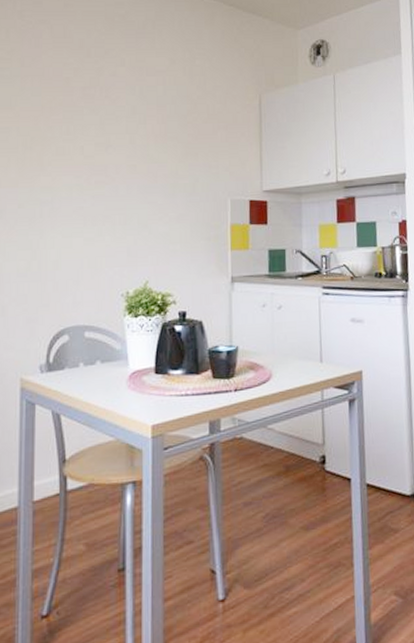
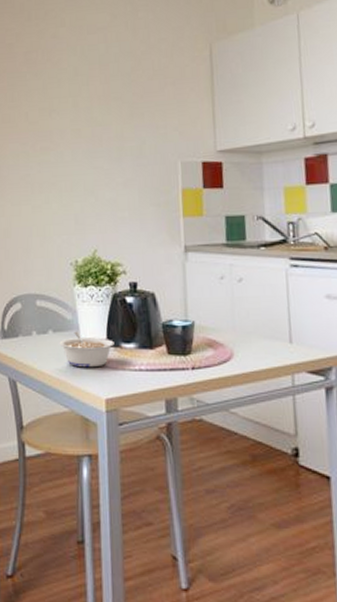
legume: none [107,360,162,396] -> present [59,331,114,368]

